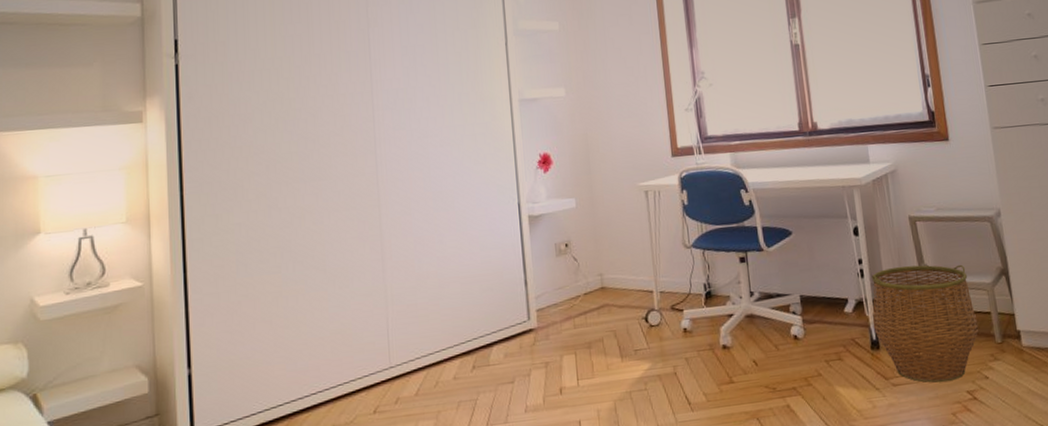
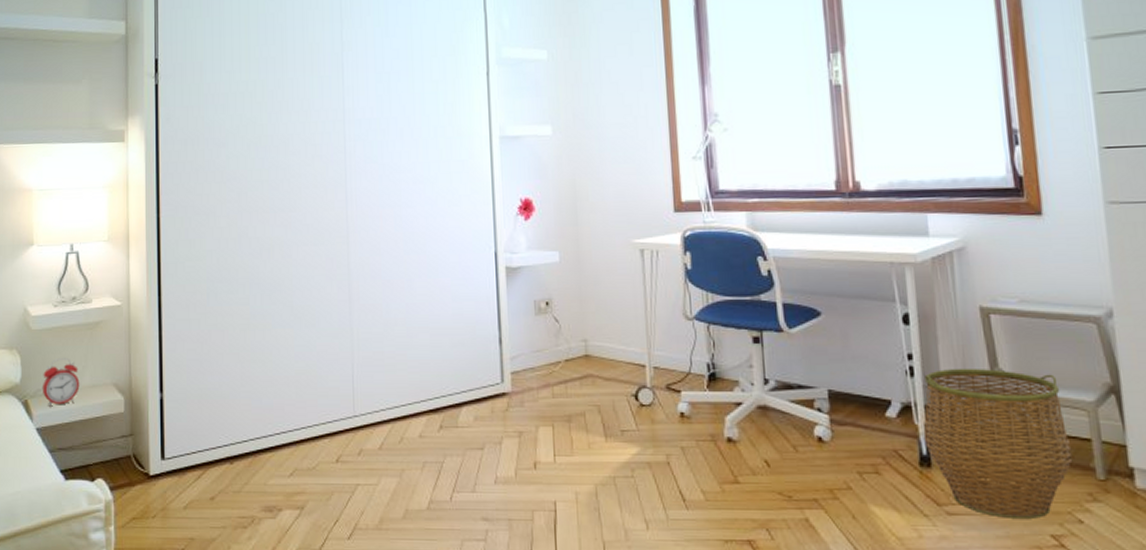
alarm clock: none [53,344,97,398] -> present [42,357,80,407]

